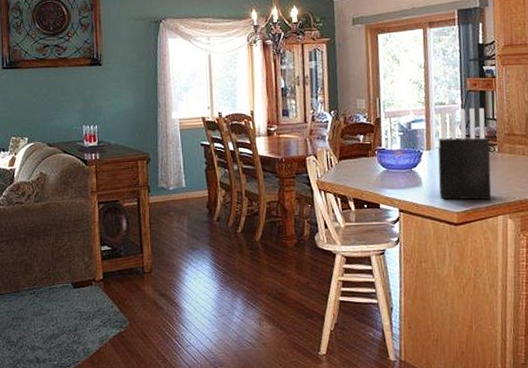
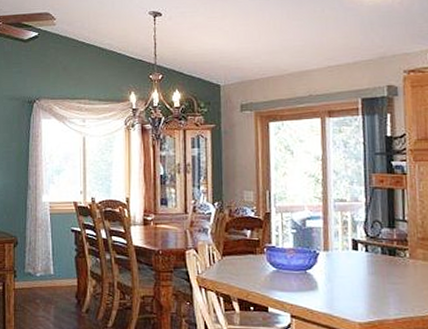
knife block: present [437,107,492,200] -> none [337,206,402,311]

